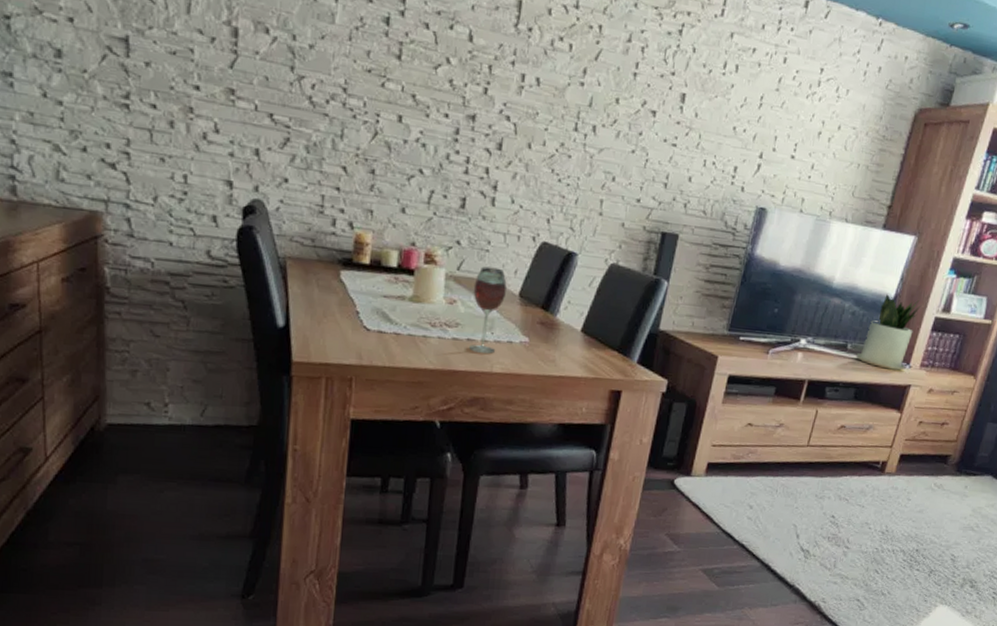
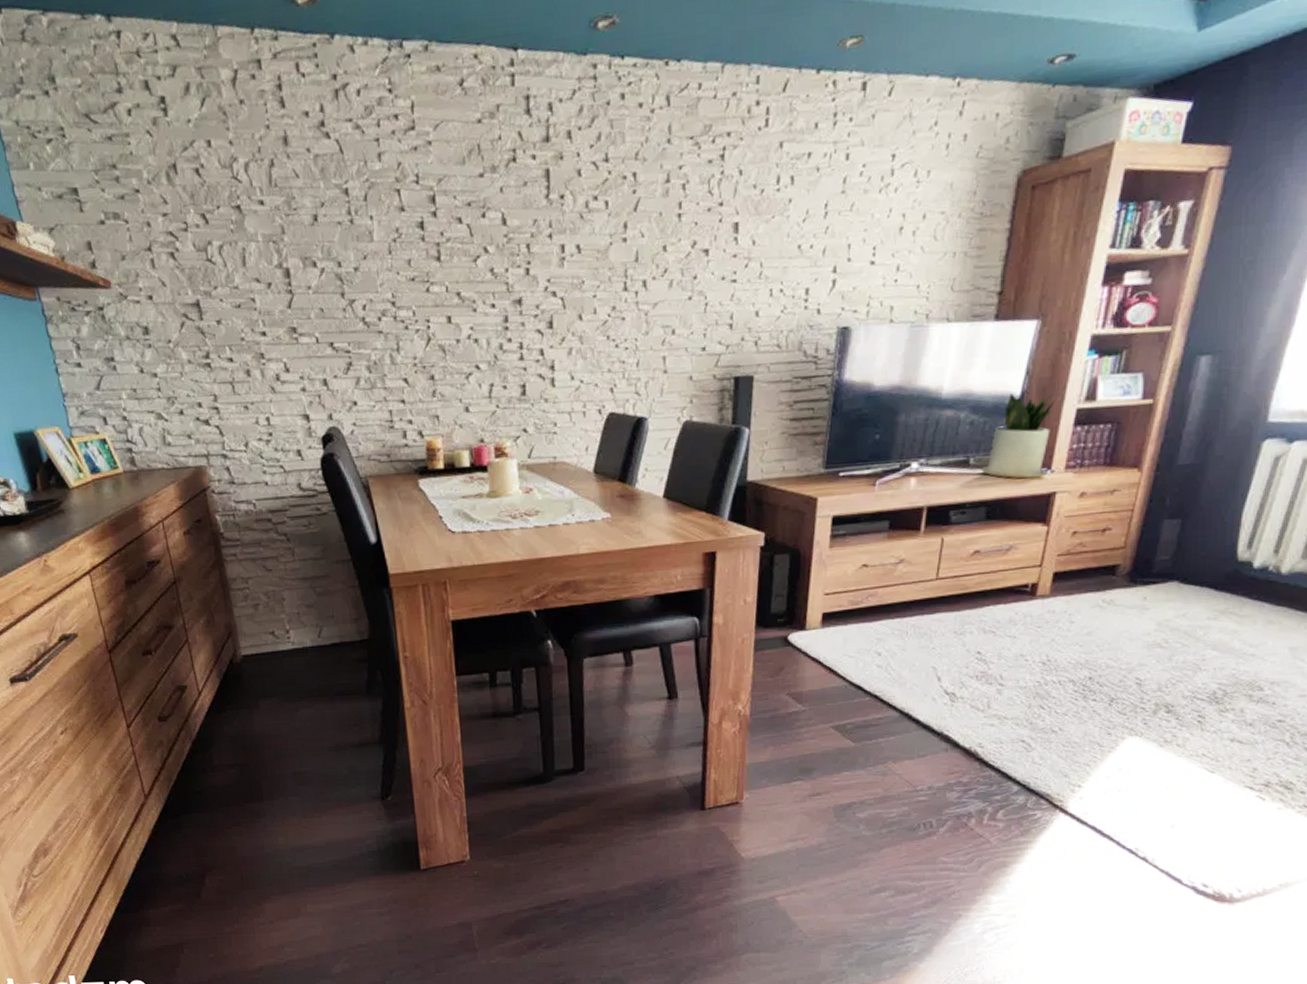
wineglass: present [468,266,507,355] -> none [547,448,580,538]

